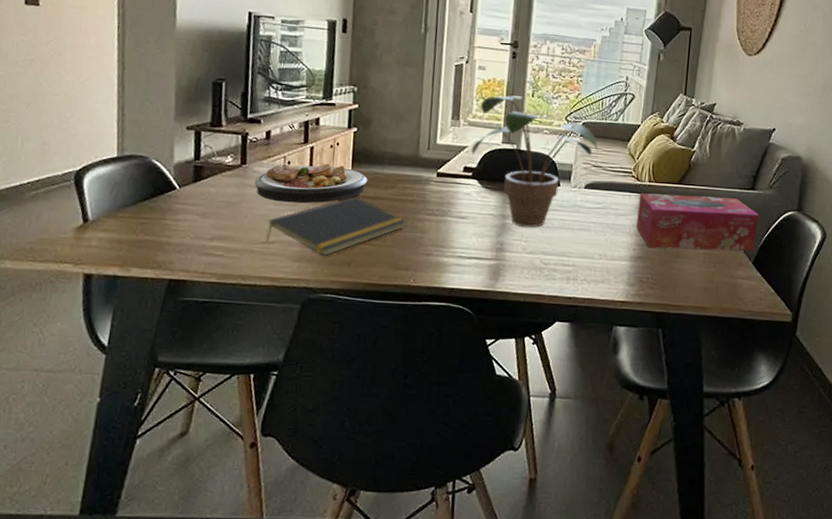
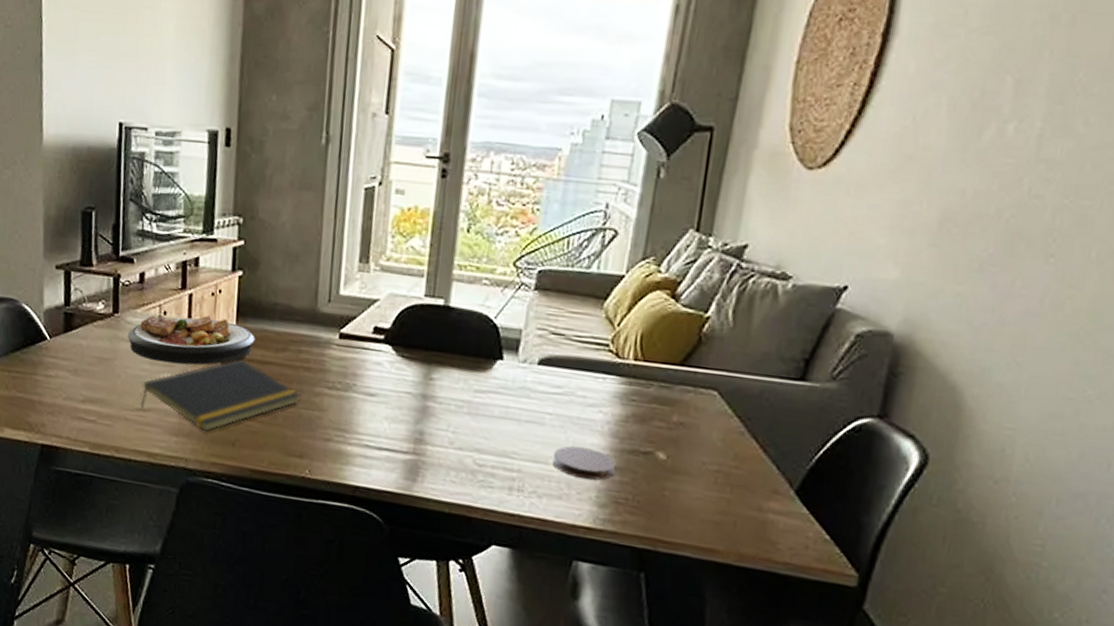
potted plant: present [471,94,598,228] -> none [384,228,559,415]
coaster: none [596,244,640,267] -> present [552,446,617,481]
tissue box: present [636,193,759,251] -> none [611,375,811,475]

